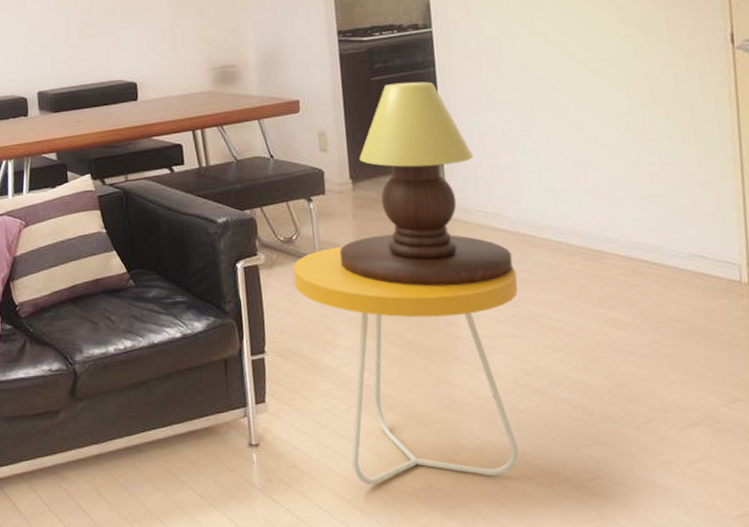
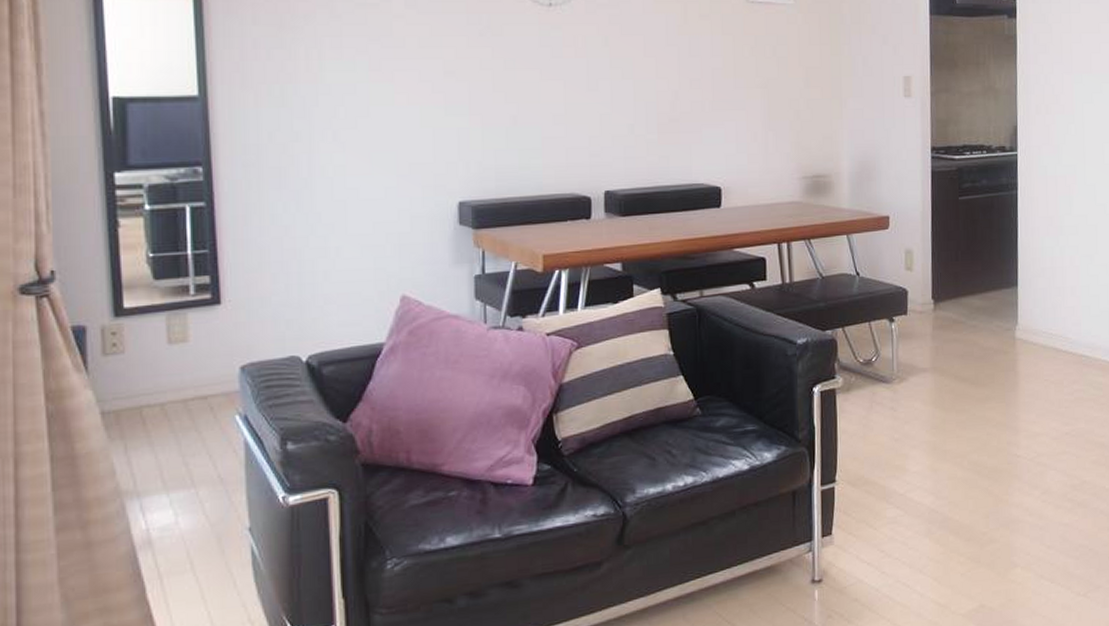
side table: present [292,246,519,484] -> none [870,368,1073,611]
table lamp: present [340,81,513,287] -> none [916,203,1070,407]

